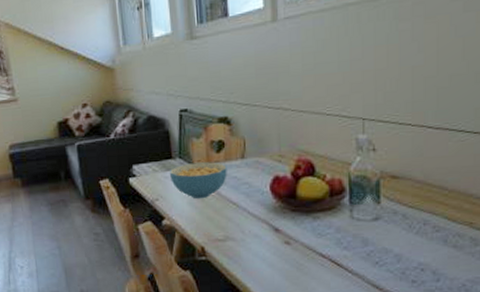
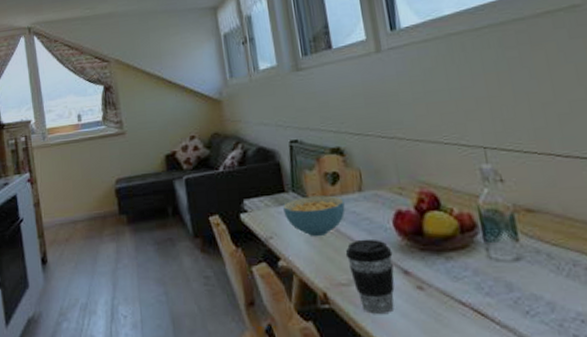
coffee cup: none [224,201,267,264] -> present [345,239,395,314]

